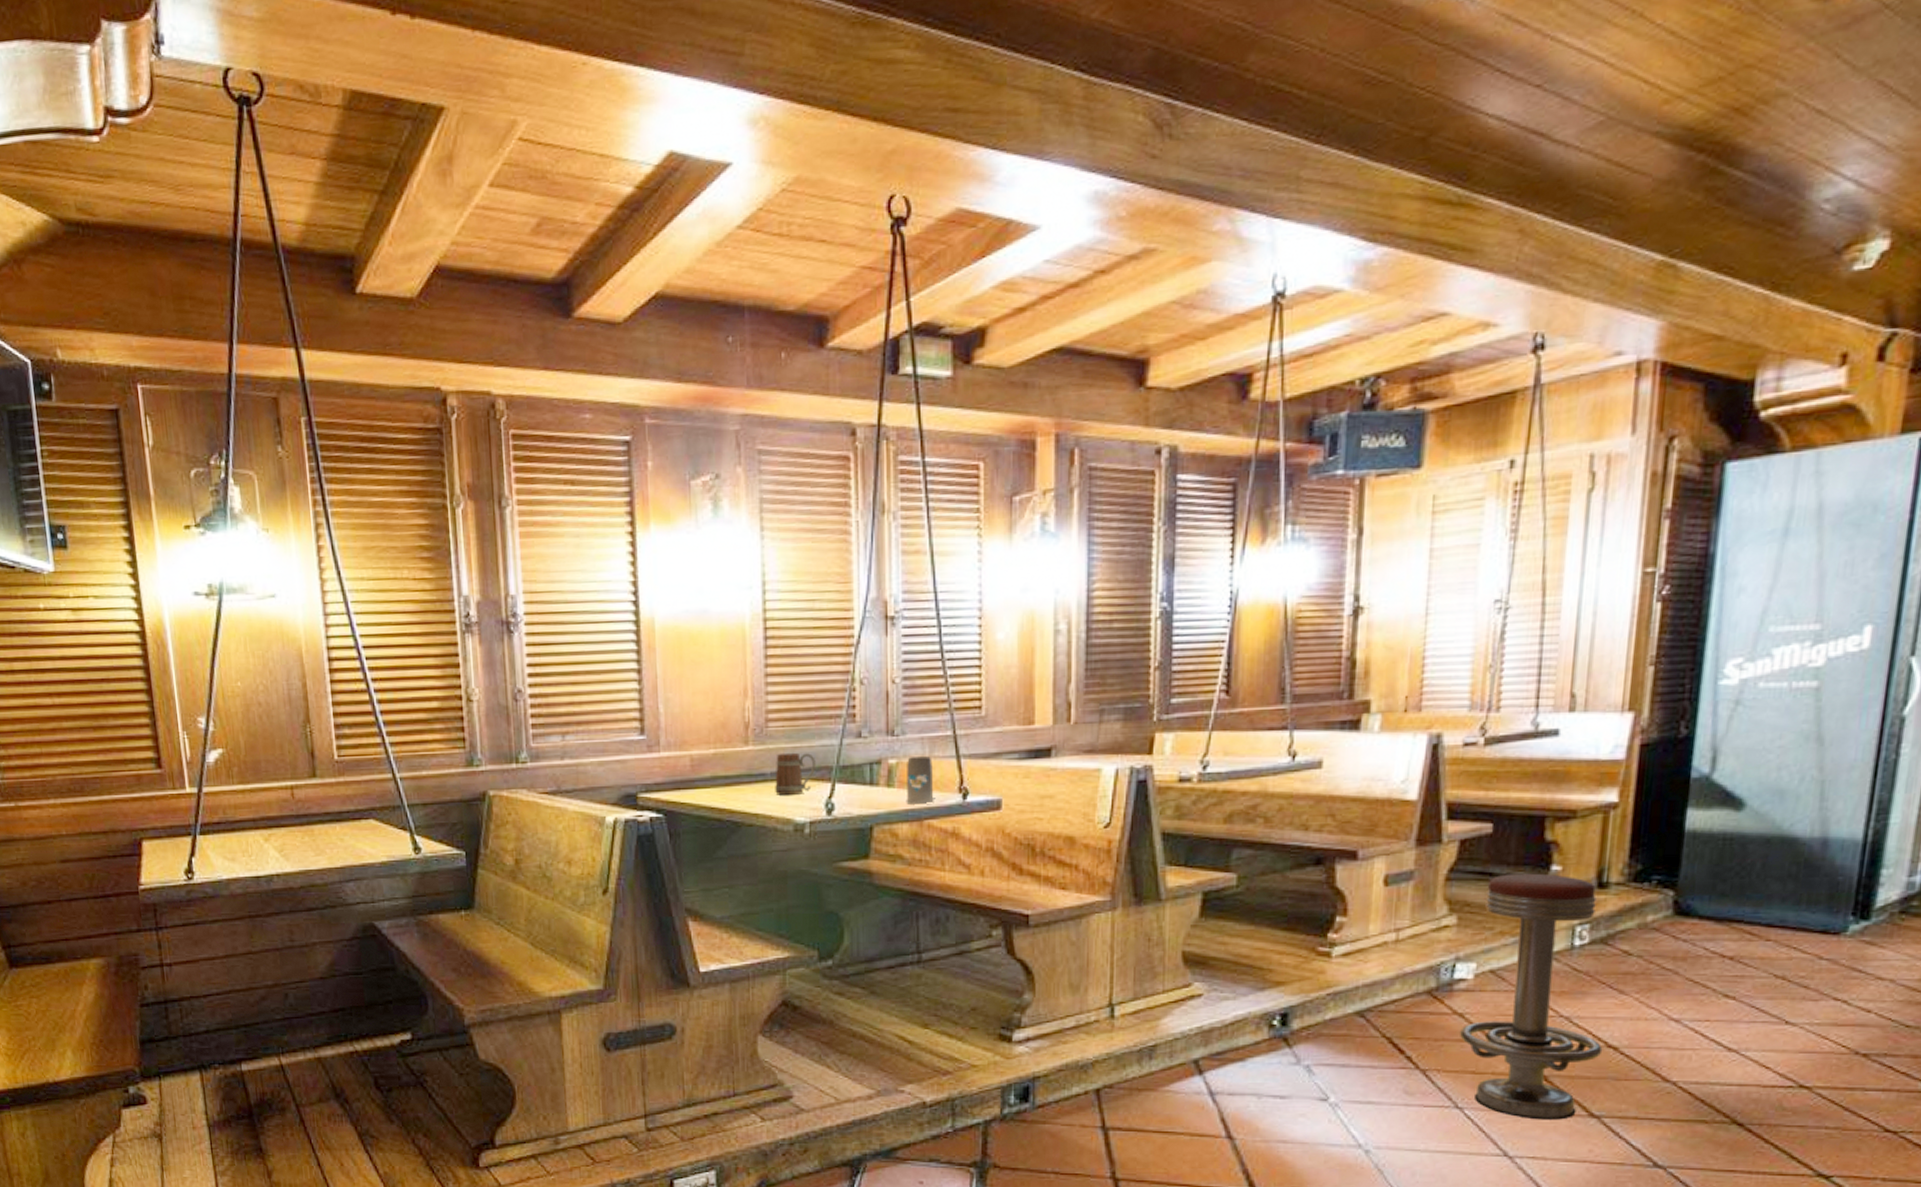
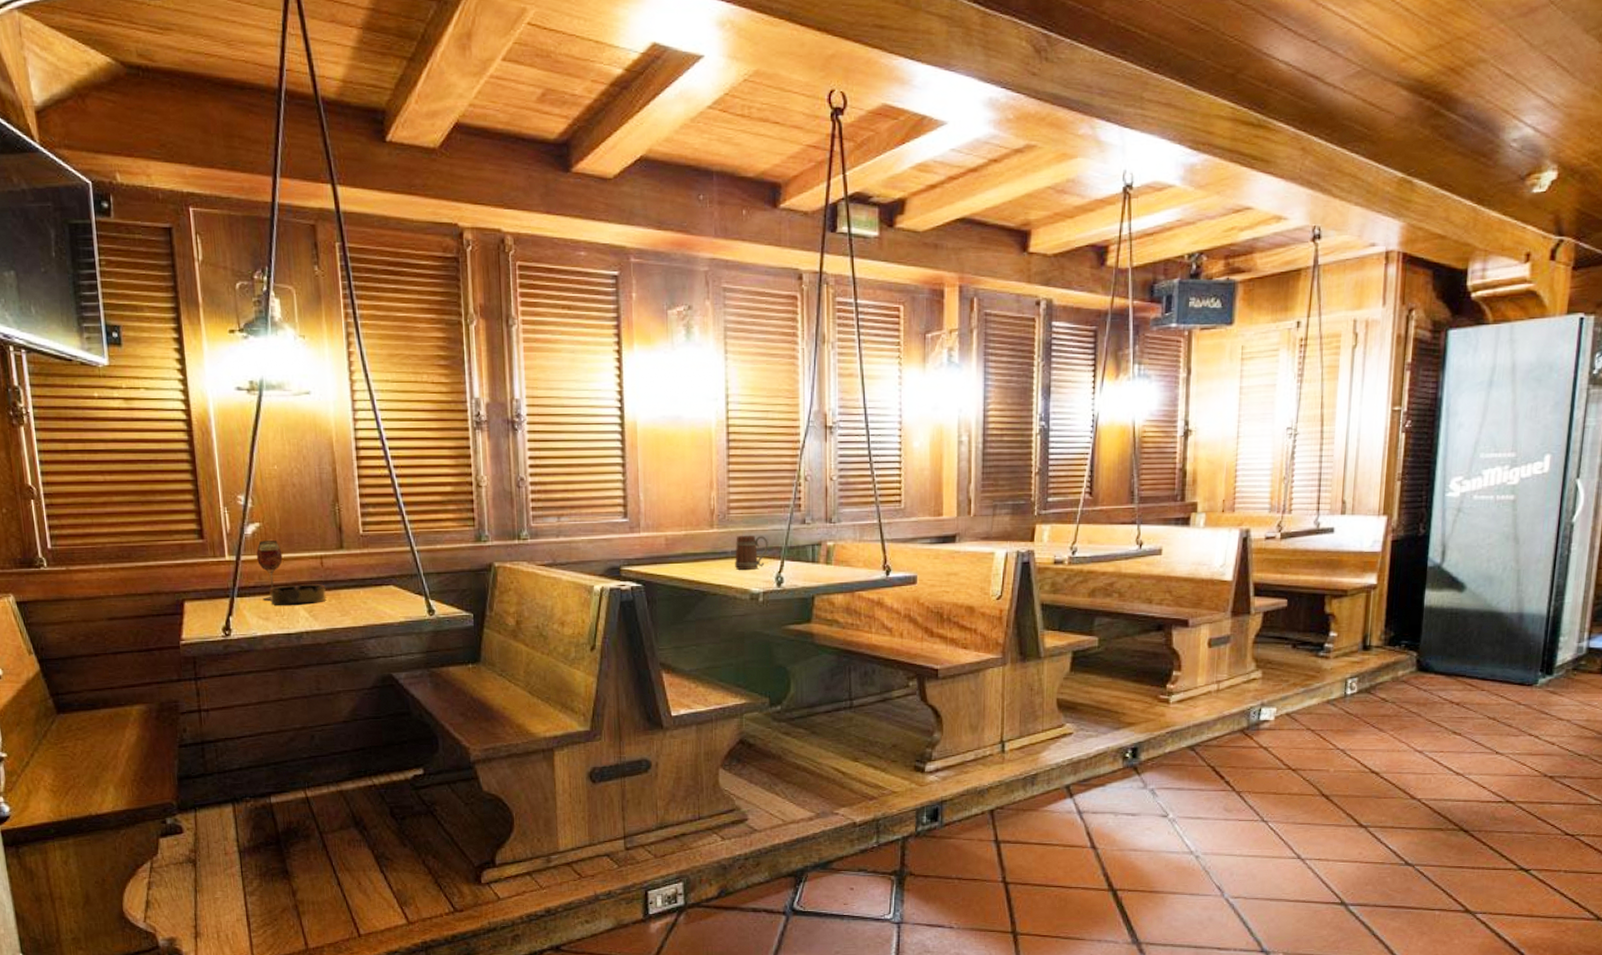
wineglass: none [220,769,249,839] -> present [256,540,283,601]
ashtray: none [235,819,299,844] -> present [269,584,326,605]
beer mug: present [906,756,934,806] -> none [841,540,863,580]
bar stool: present [1460,873,1603,1120] -> none [1265,638,1368,830]

